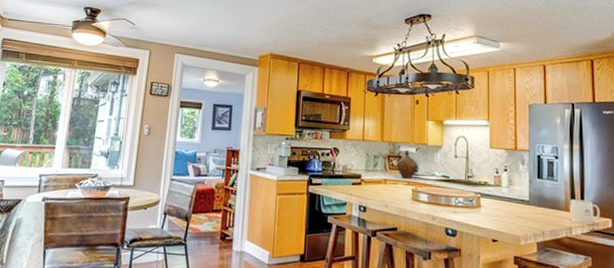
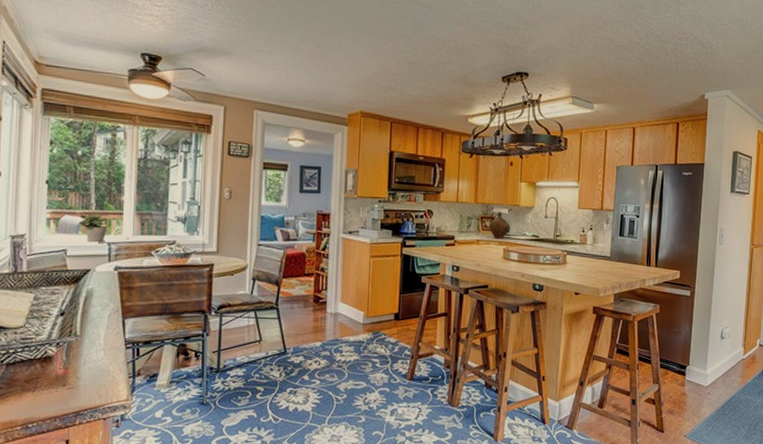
potted plant: none [17,146,43,175] -> present [79,213,109,243]
mug: present [569,199,601,226] -> none [644,254,672,277]

